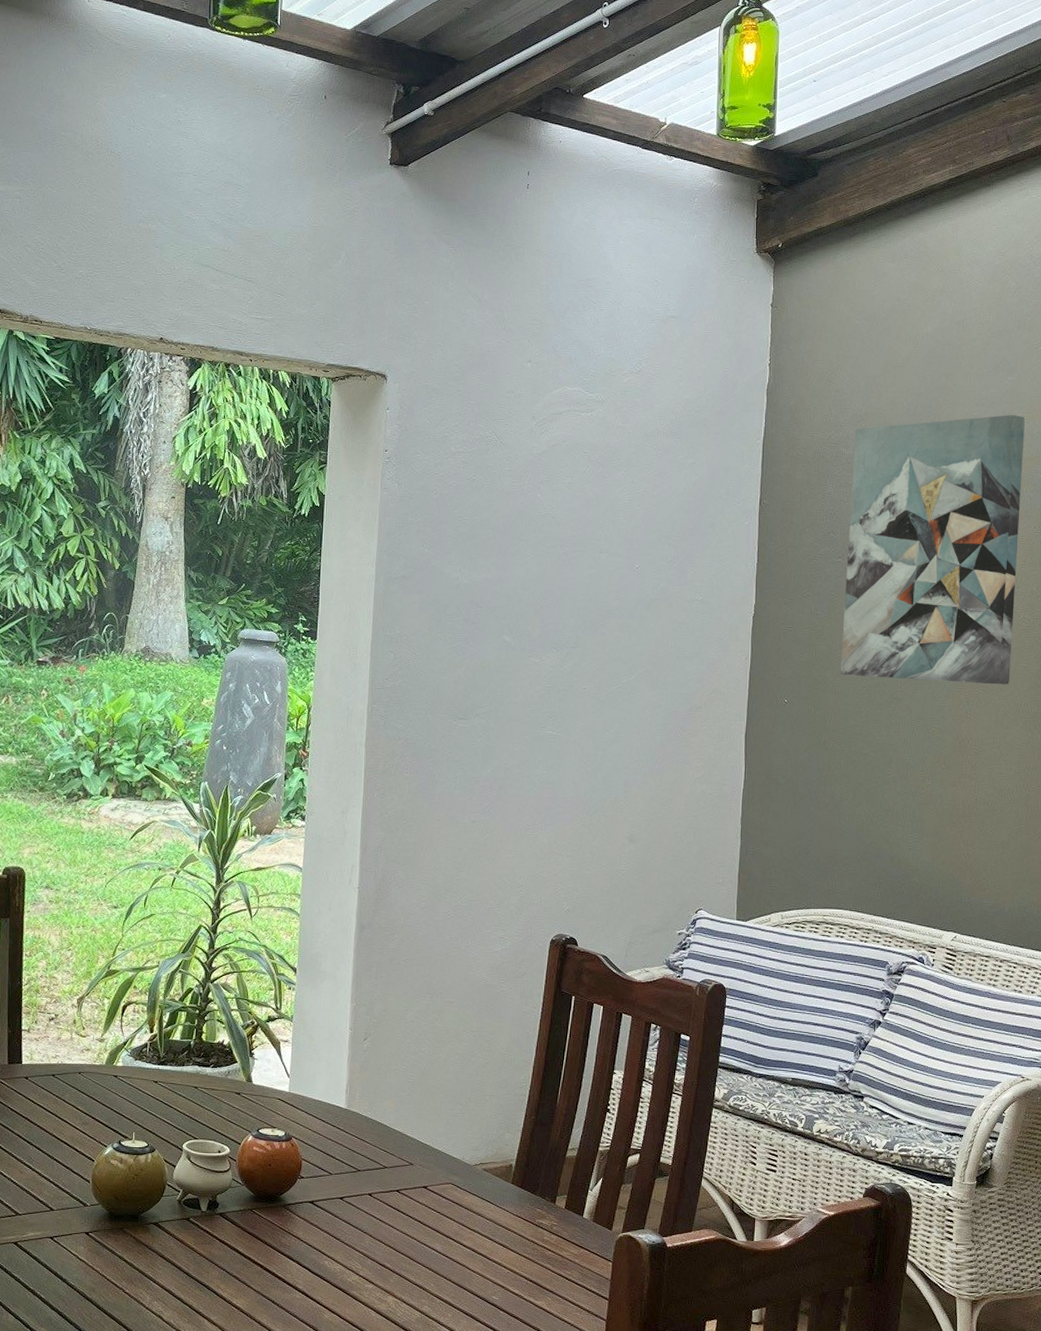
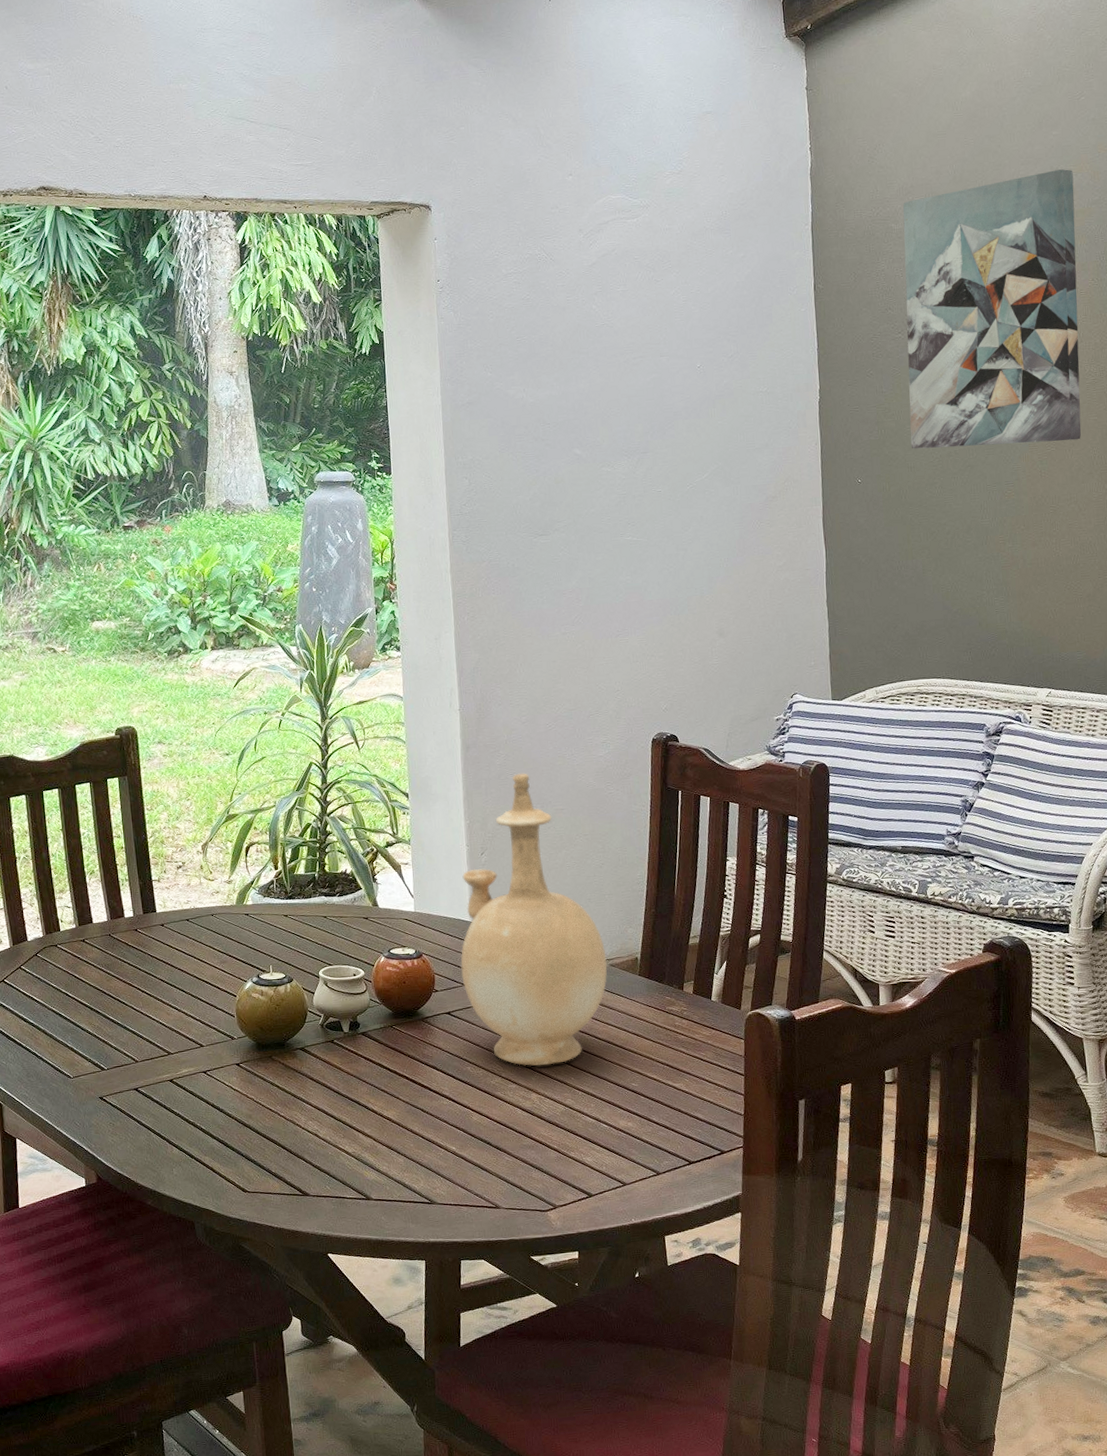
vase: none [330,960,481,1268] -> present [460,773,608,1066]

